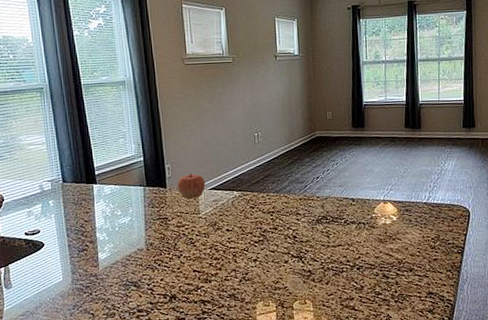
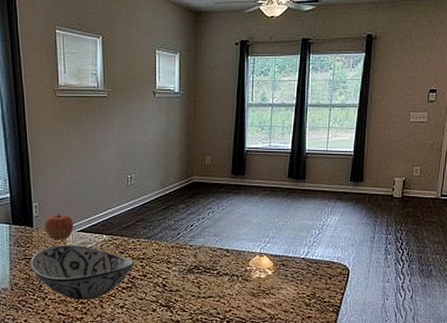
decorative bowl: none [165,203,265,256] -> present [30,245,134,300]

